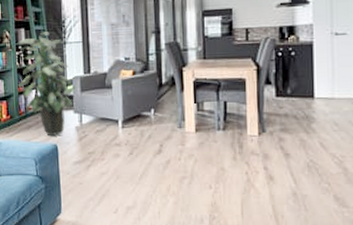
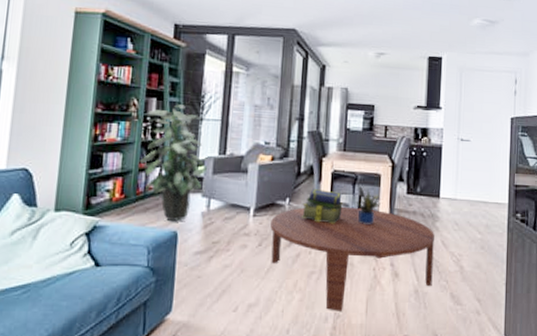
coffee table: none [139,113,312,213] -> present [270,206,434,311]
stack of books: none [167,98,208,131] -> present [302,188,343,224]
potted plant: none [221,91,248,130] -> present [356,185,381,224]

